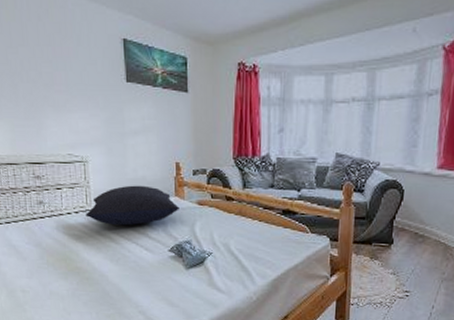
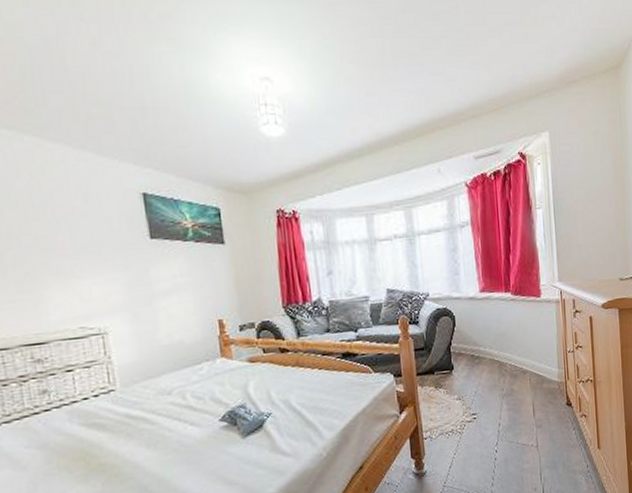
pillow: present [85,185,179,226] -> none [108,350,228,404]

